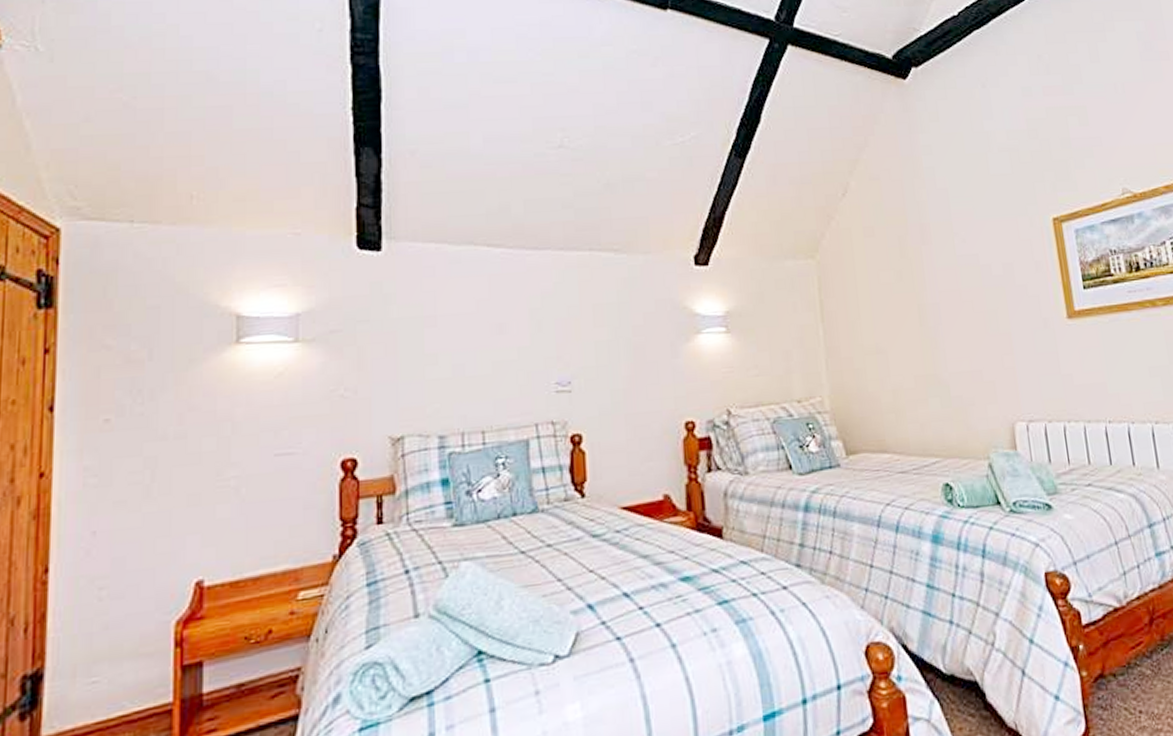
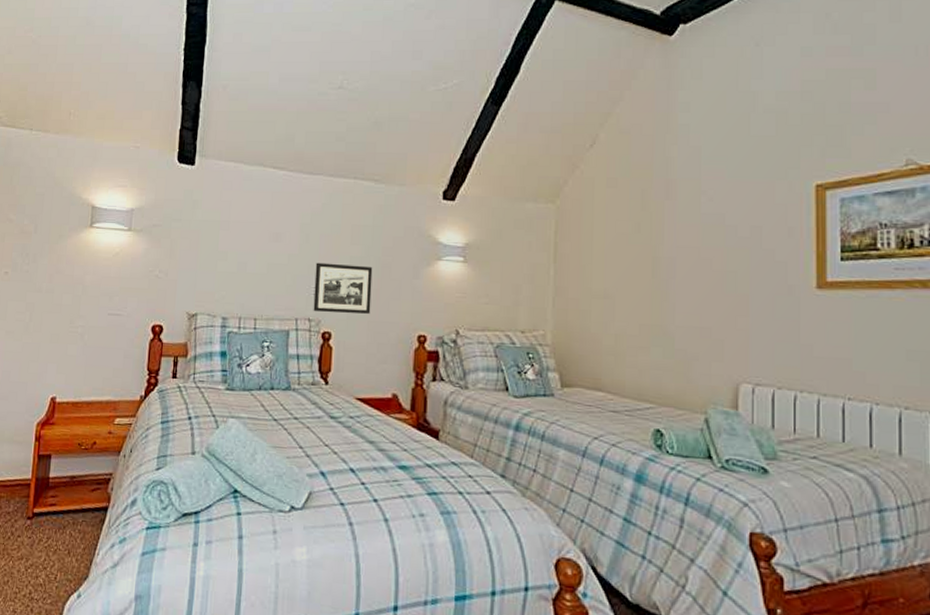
picture frame: none [553,350,627,413] -> present [313,262,373,314]

